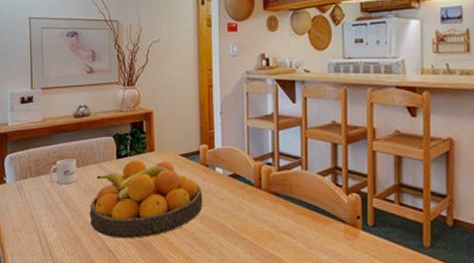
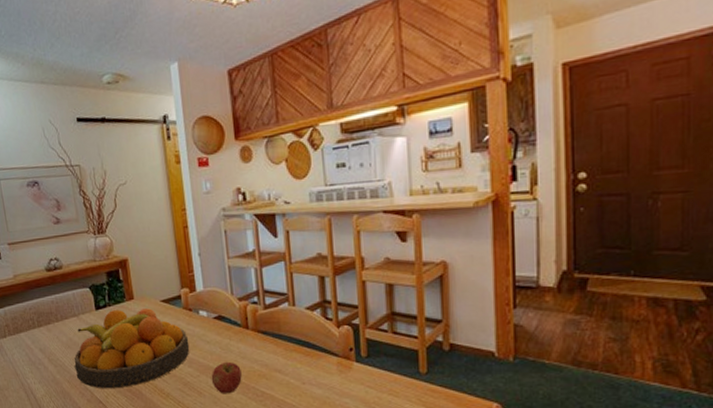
mug: present [49,159,77,185] -> none [28,314,58,341]
apple: none [221,220,251,253] -> present [211,361,242,394]

